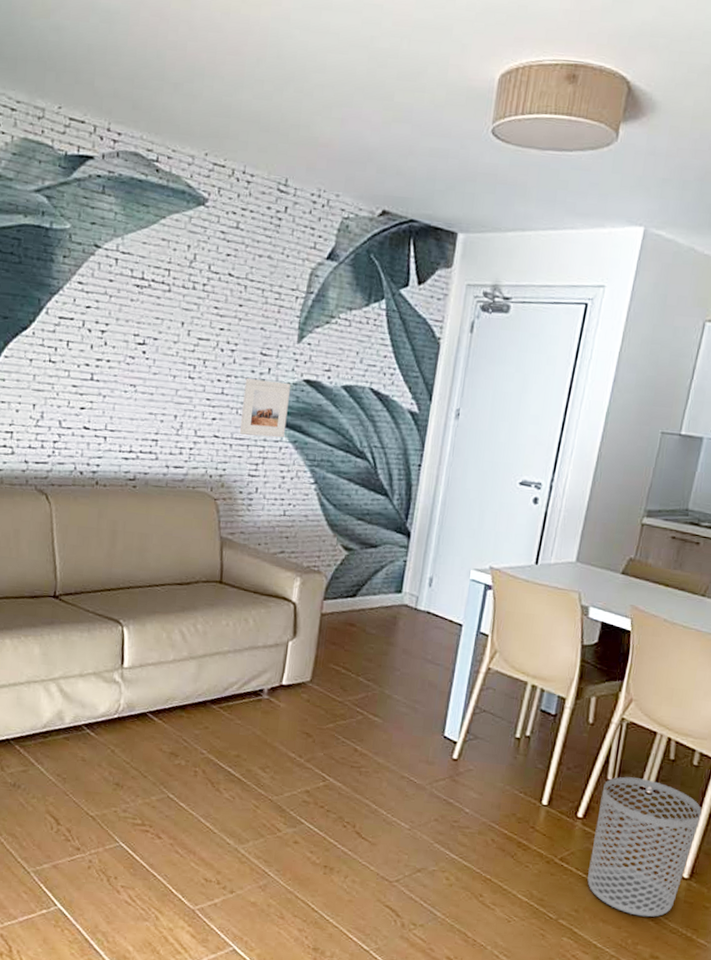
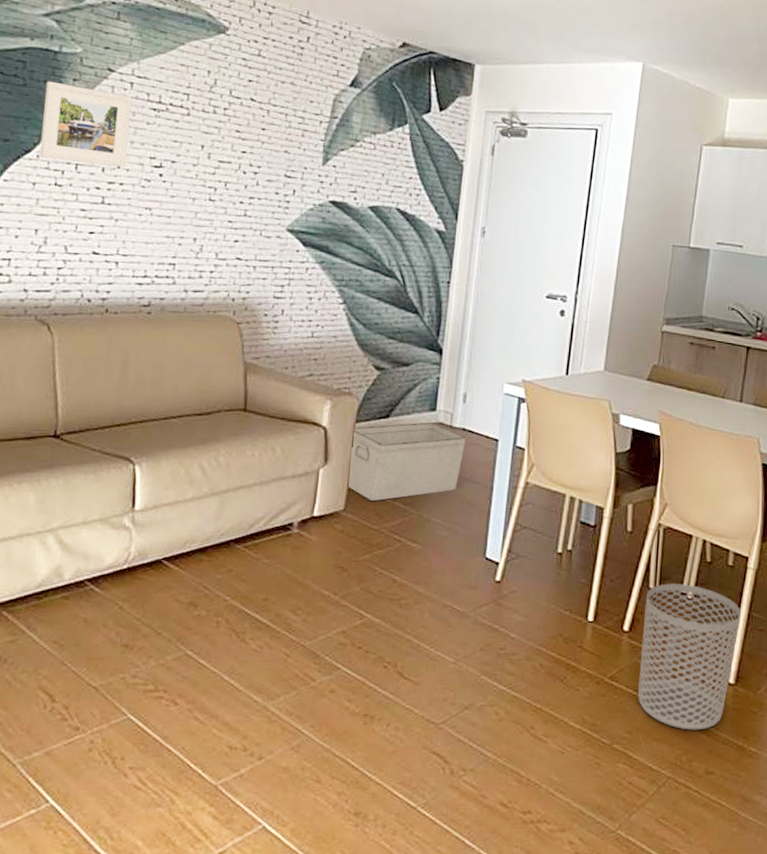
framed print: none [35,258,117,345] -> present [39,81,132,168]
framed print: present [239,378,290,438] -> none [263,200,316,259]
storage bin: none [313,603,431,675] -> present [346,422,466,501]

